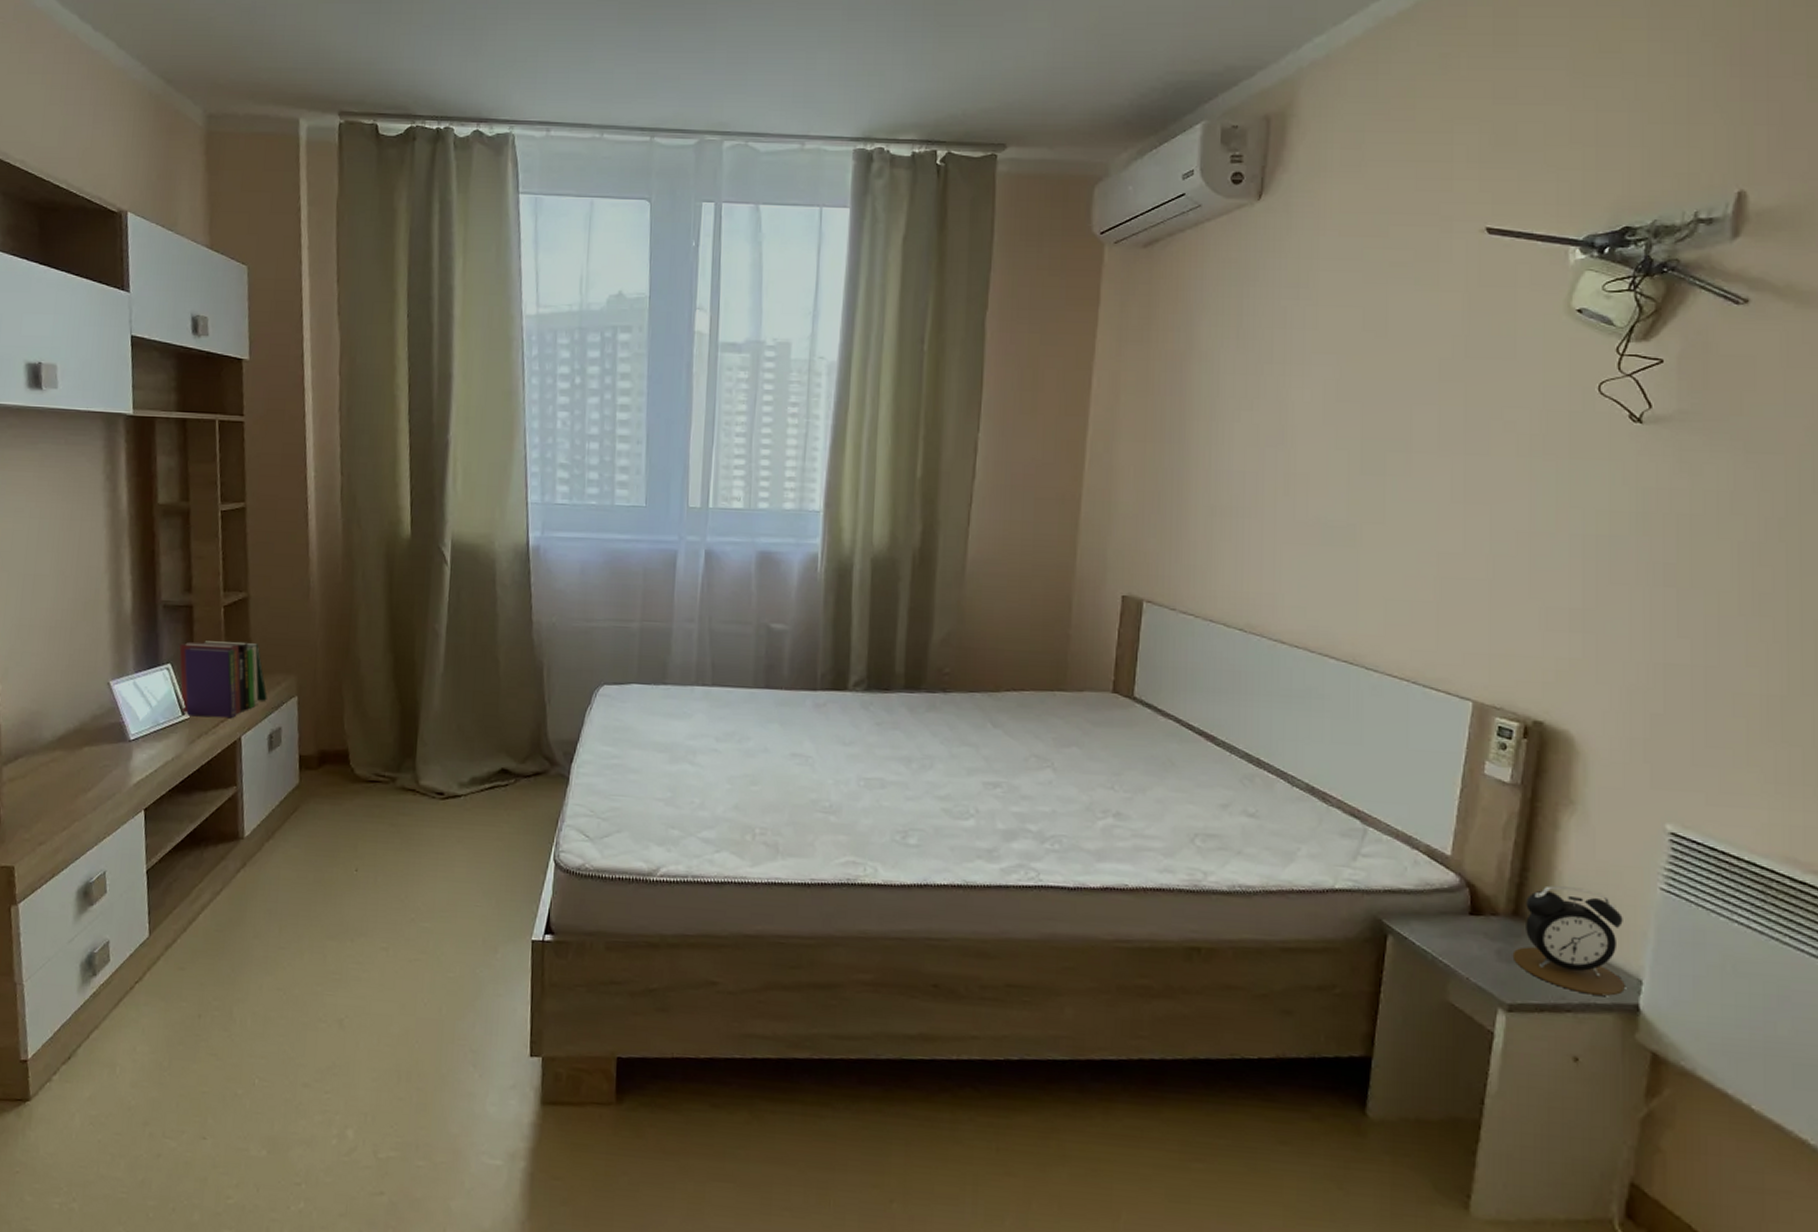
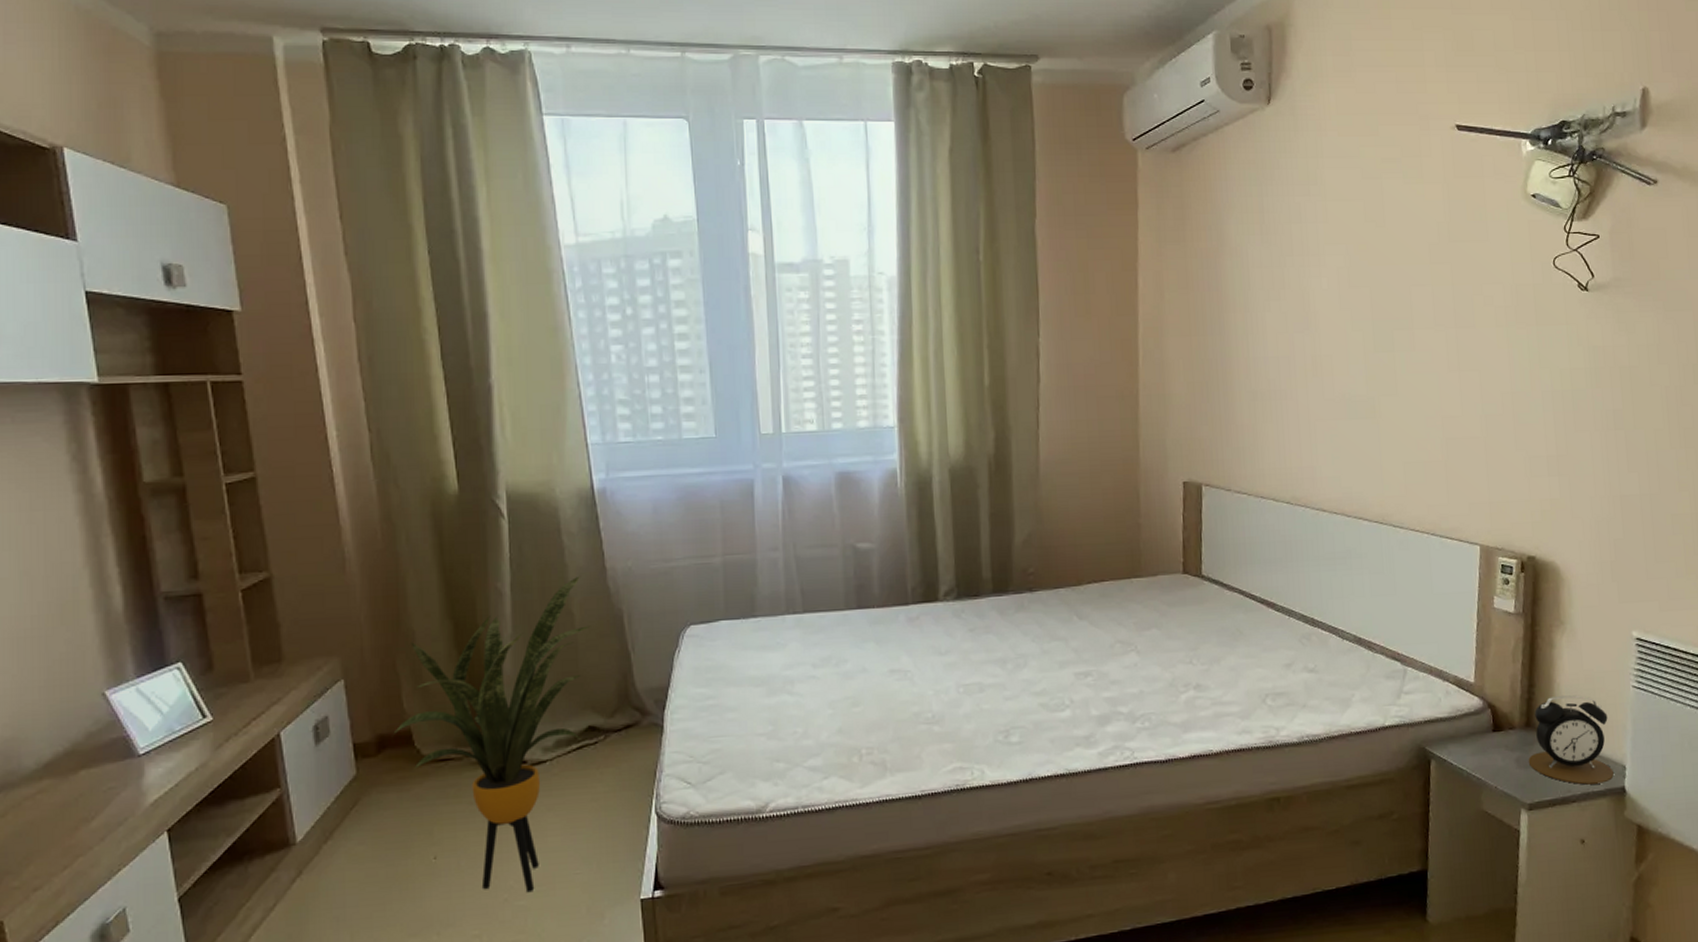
books: present [179,641,267,719] -> none [191,627,307,718]
house plant: none [334,626,514,917] -> present [395,575,591,893]

